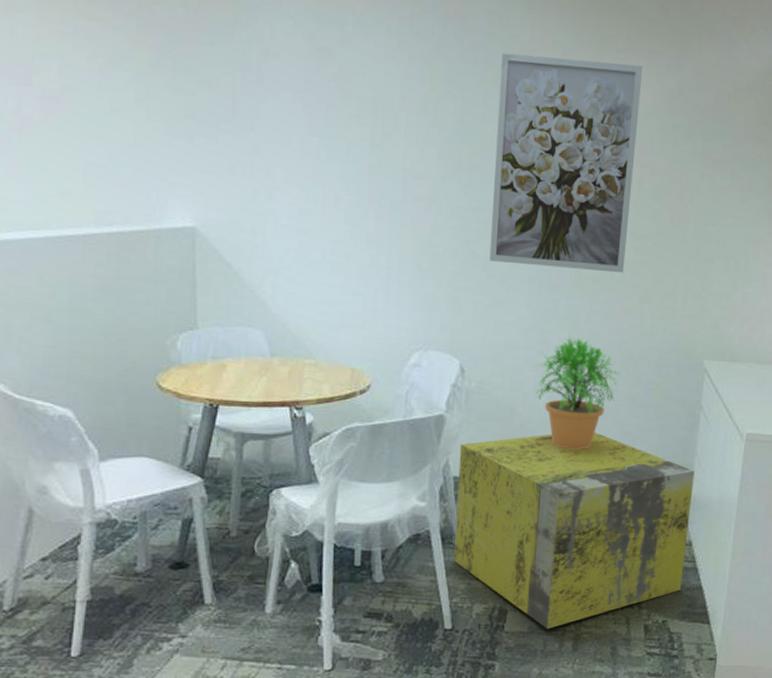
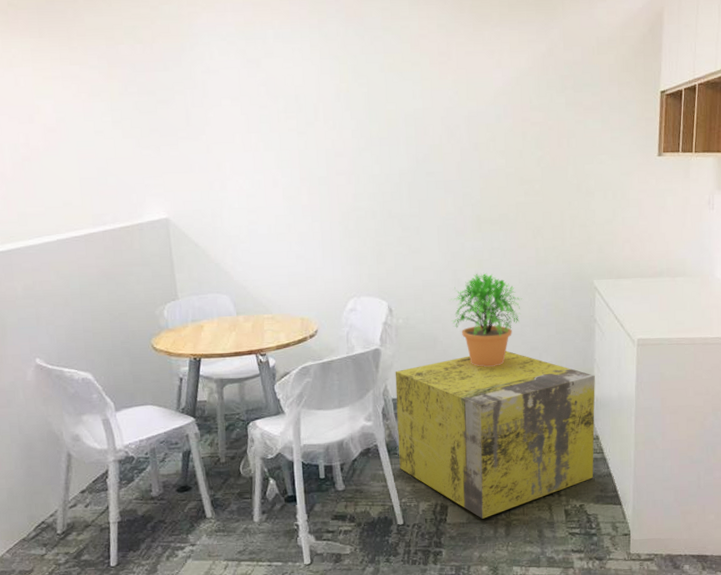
wall art: present [489,52,643,273] -> none [395,35,517,217]

